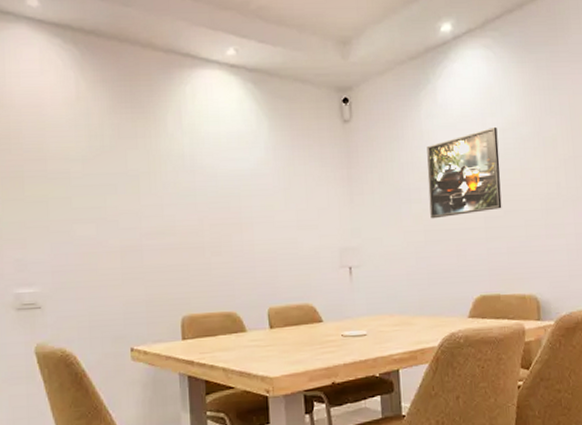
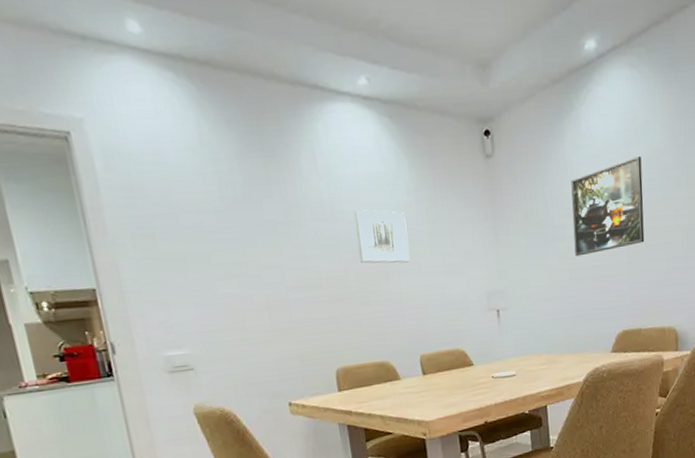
wall art: none [213,163,265,216] -> present [354,209,411,264]

